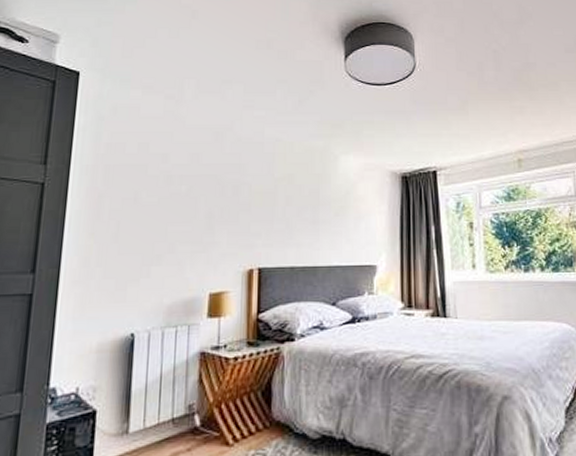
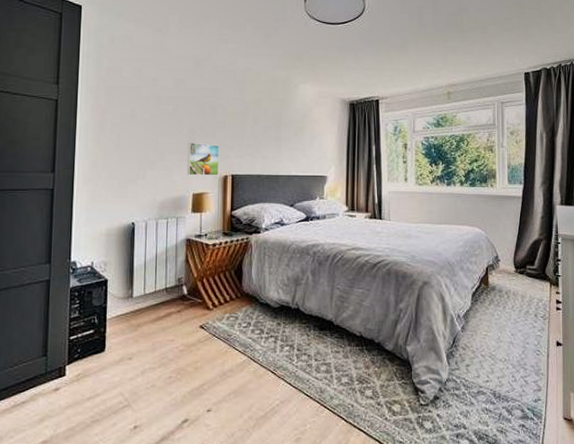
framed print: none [202,229,243,271] -> present [186,142,219,176]

